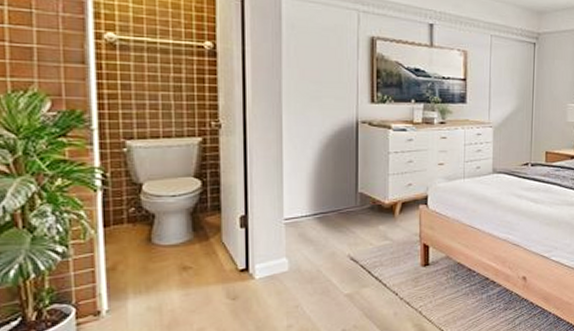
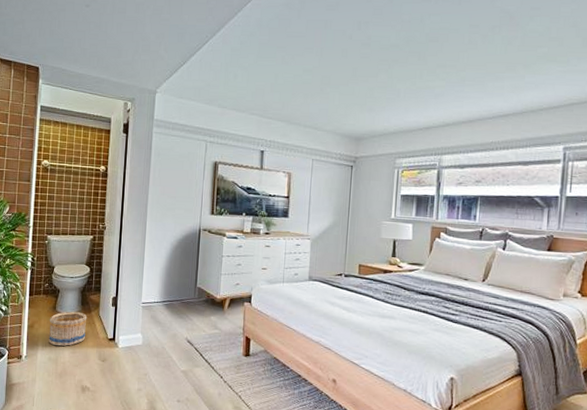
basket: none [143,240,204,290] -> present [49,311,87,347]

